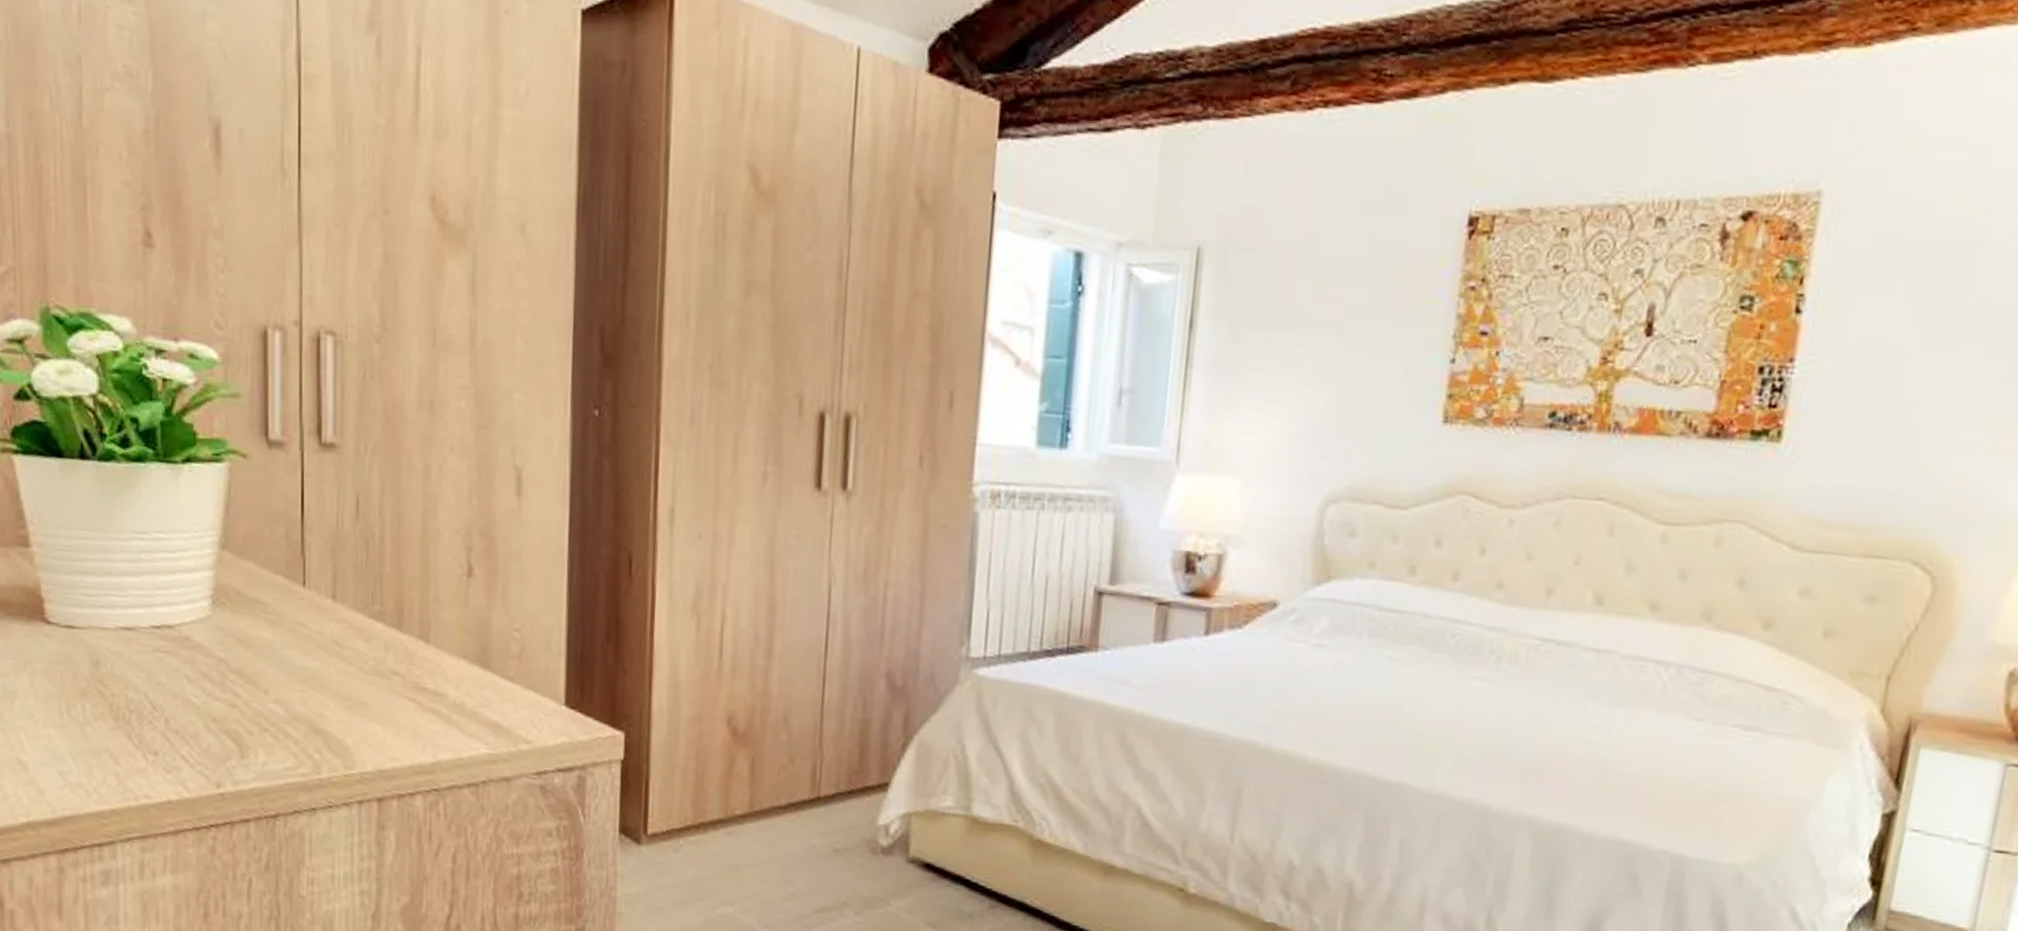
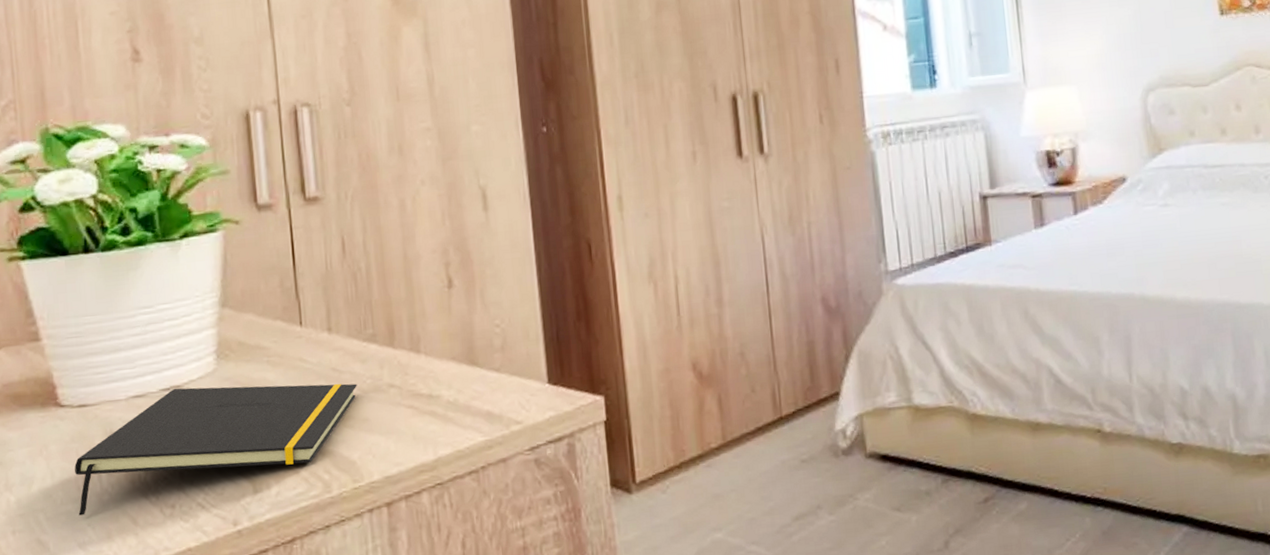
notepad: none [58,627,358,743] -> present [74,383,357,516]

